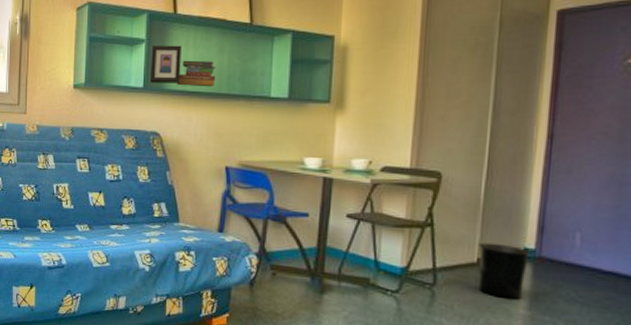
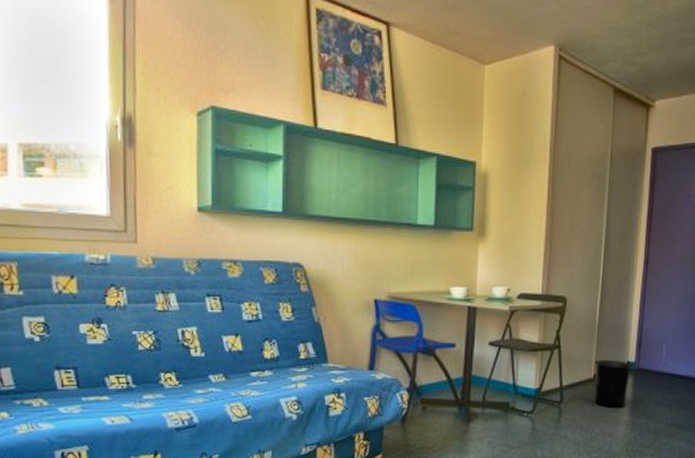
picture frame: present [150,45,182,83] -> none [290,163,324,208]
books: present [176,60,216,87] -> none [319,182,362,213]

